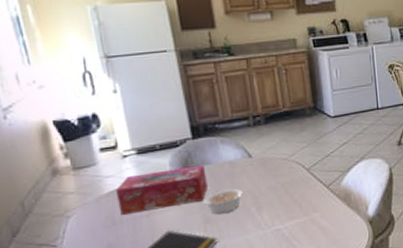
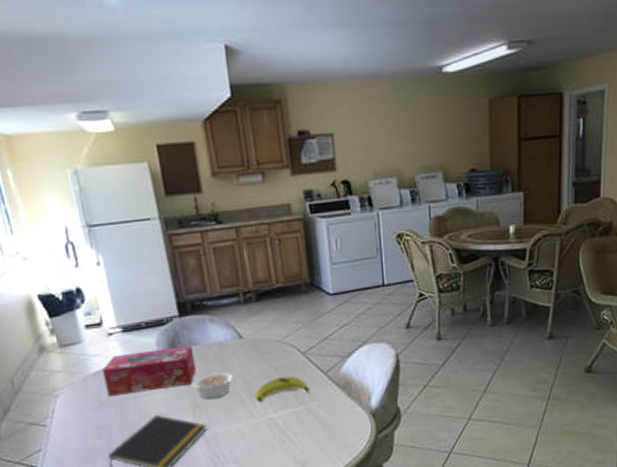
banana: none [262,190,313,216] -> present [253,376,310,403]

